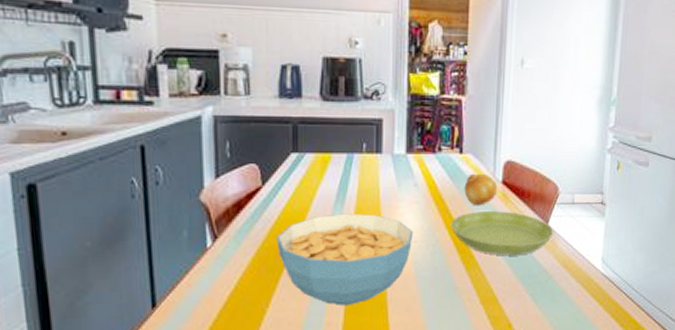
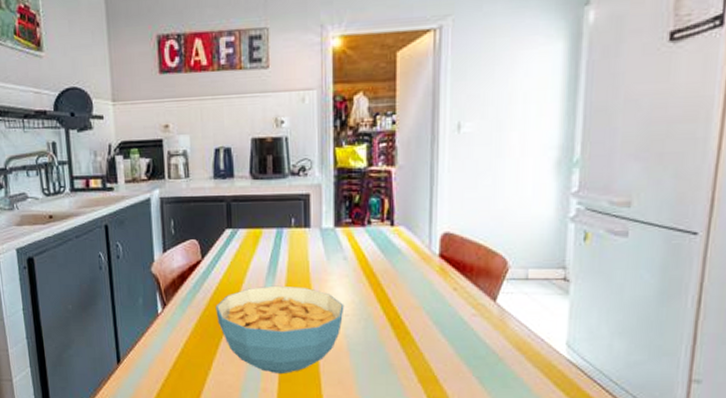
saucer: present [451,211,554,256] -> none [384,286,504,335]
fruit: present [464,173,497,206] -> none [397,246,433,280]

